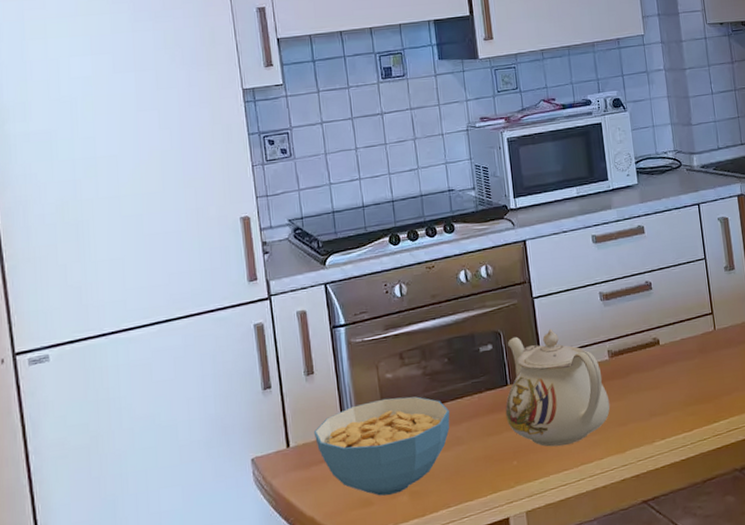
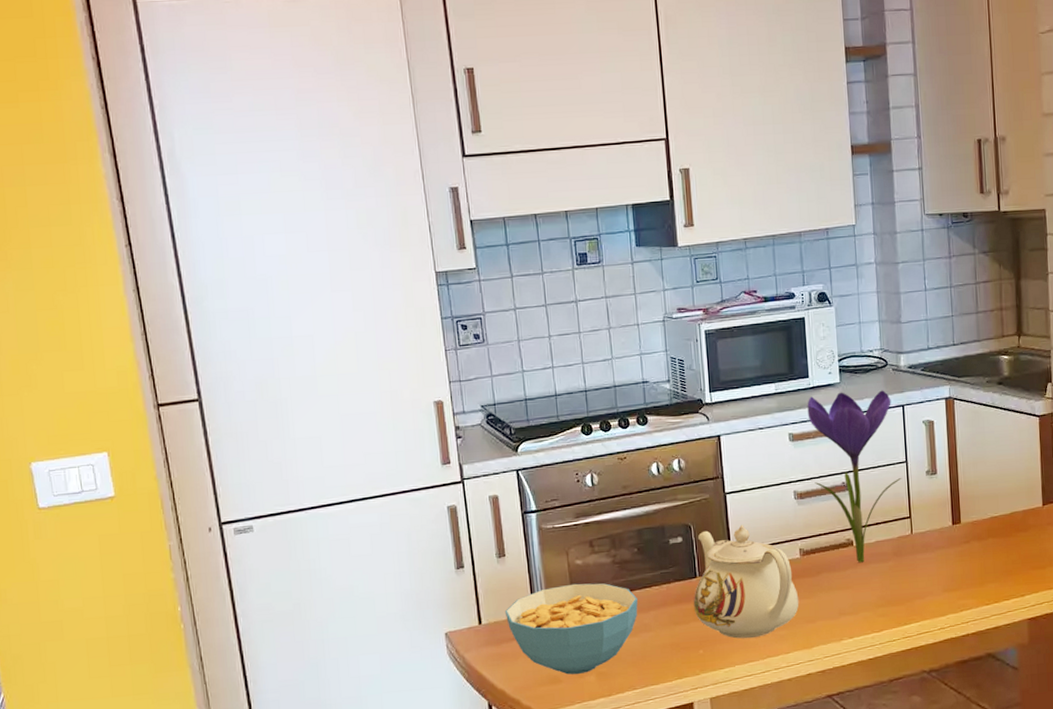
flower: none [608,190,702,362] -> present [807,390,902,563]

